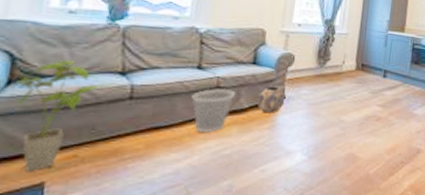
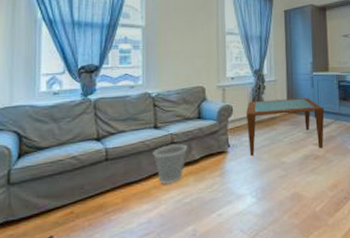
house plant: present [14,60,103,172] -> none [23,133,85,228]
planter: present [258,86,285,114] -> none [207,136,229,162]
coffee table: none [307,52,394,111] -> present [246,98,325,156]

